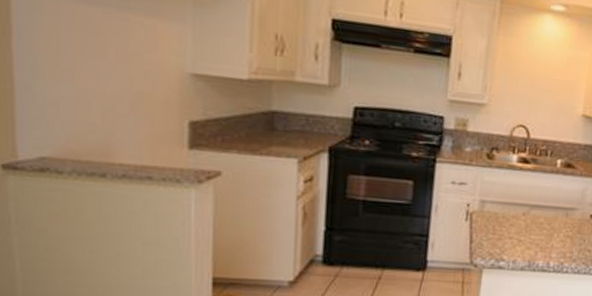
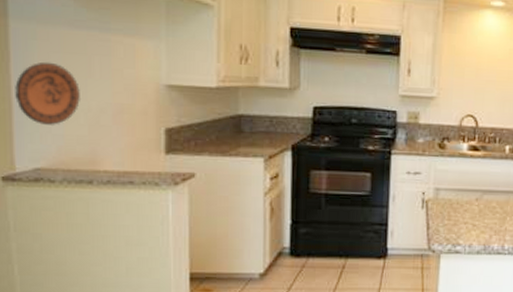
decorative plate: none [18,39,95,112] -> present [15,61,82,127]

